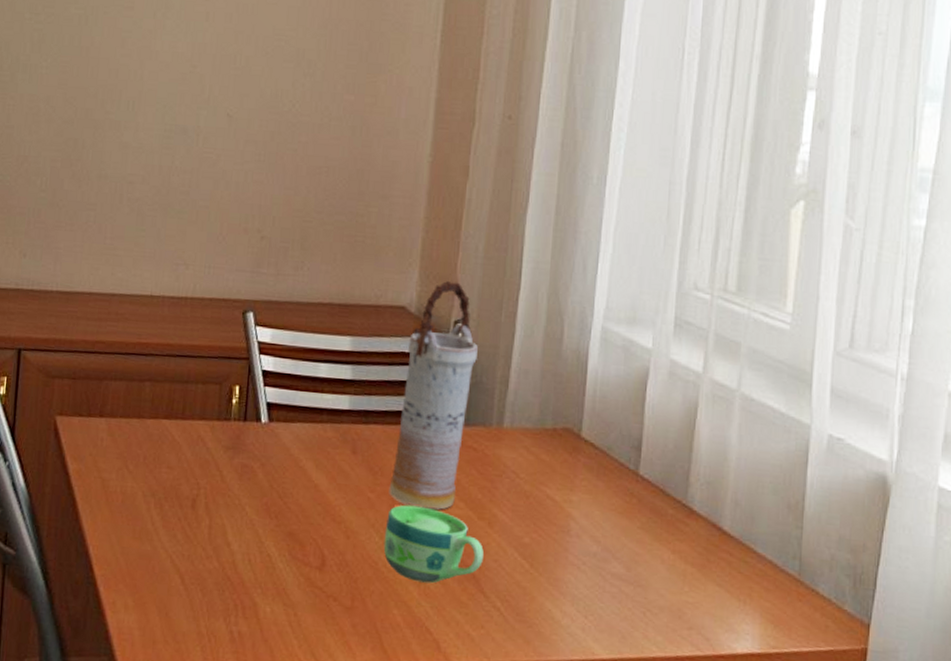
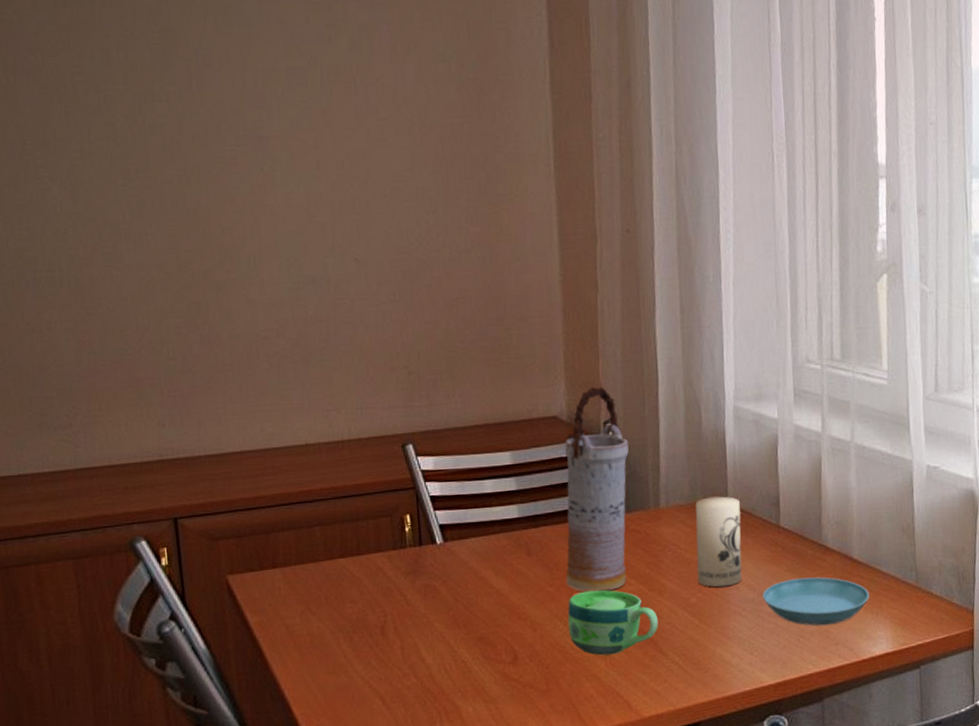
candle: none [534,425,595,533] -> present [695,496,742,587]
saucer: none [608,539,737,604] -> present [763,577,869,626]

